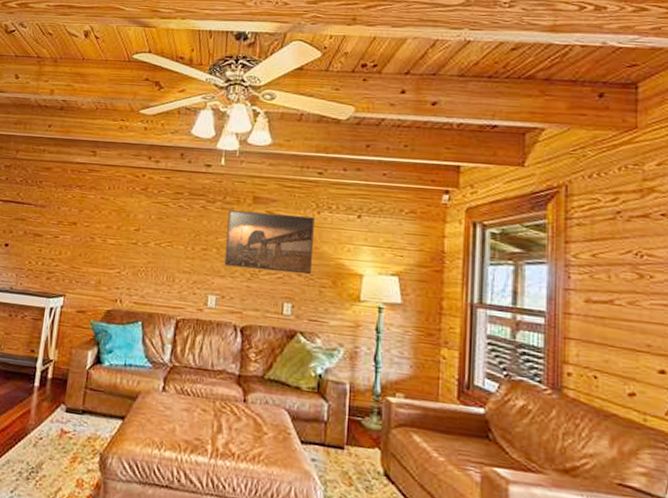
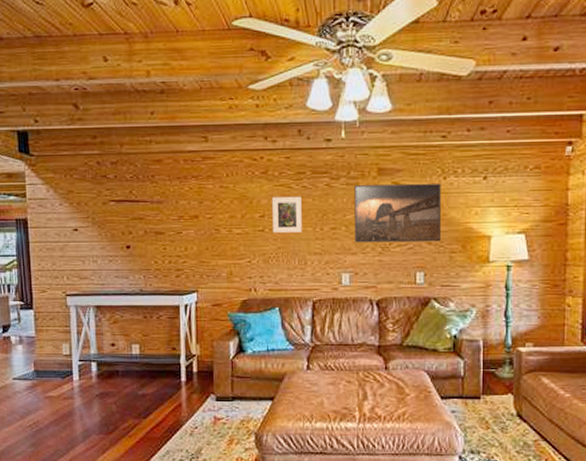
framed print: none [146,212,177,250] -> present [273,196,302,233]

